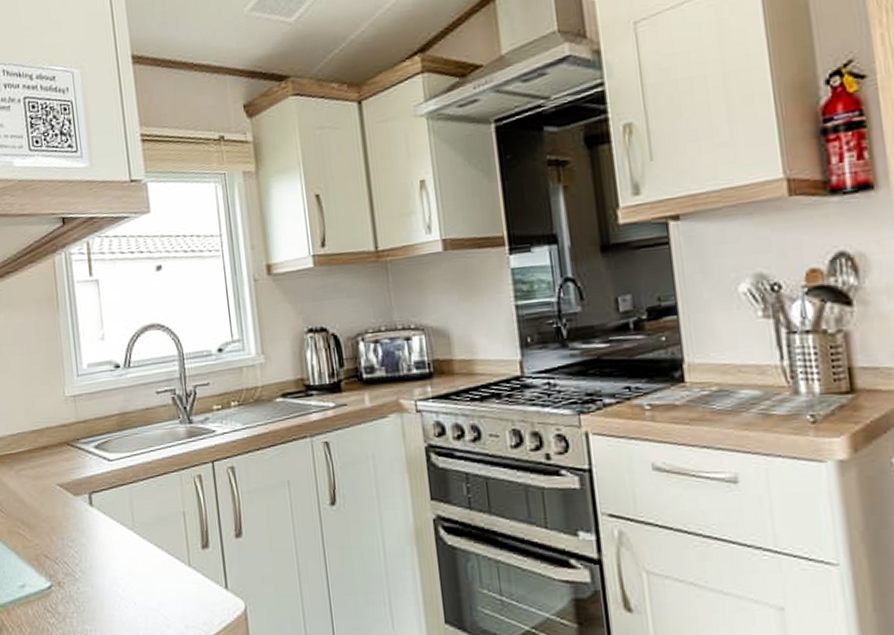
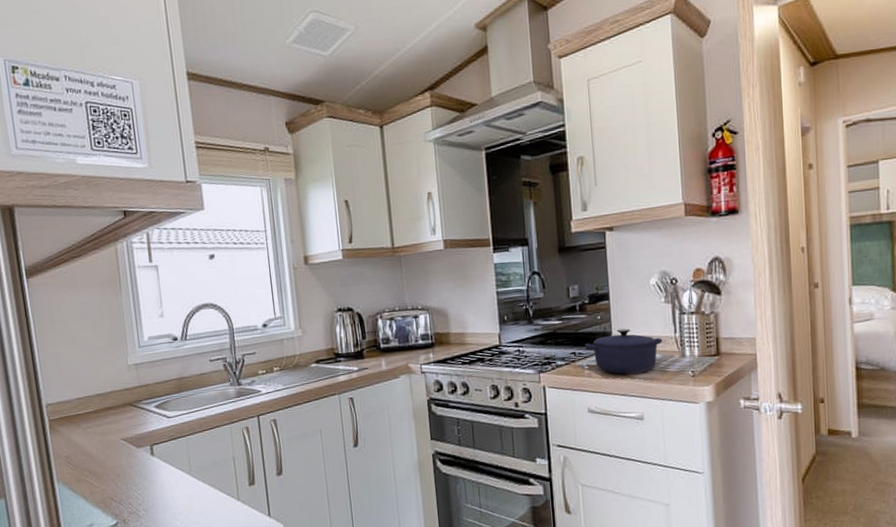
cooking pot: none [643,354,762,419] -> present [584,328,663,375]

